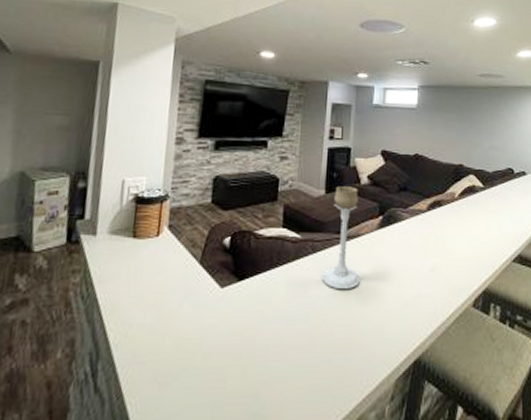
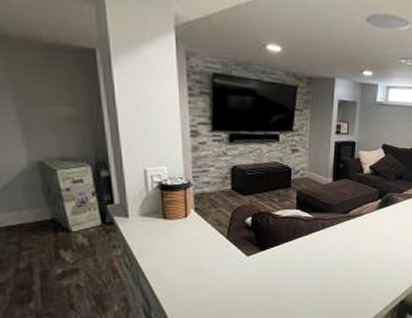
candle holder: present [321,186,360,290] -> none [330,175,361,256]

